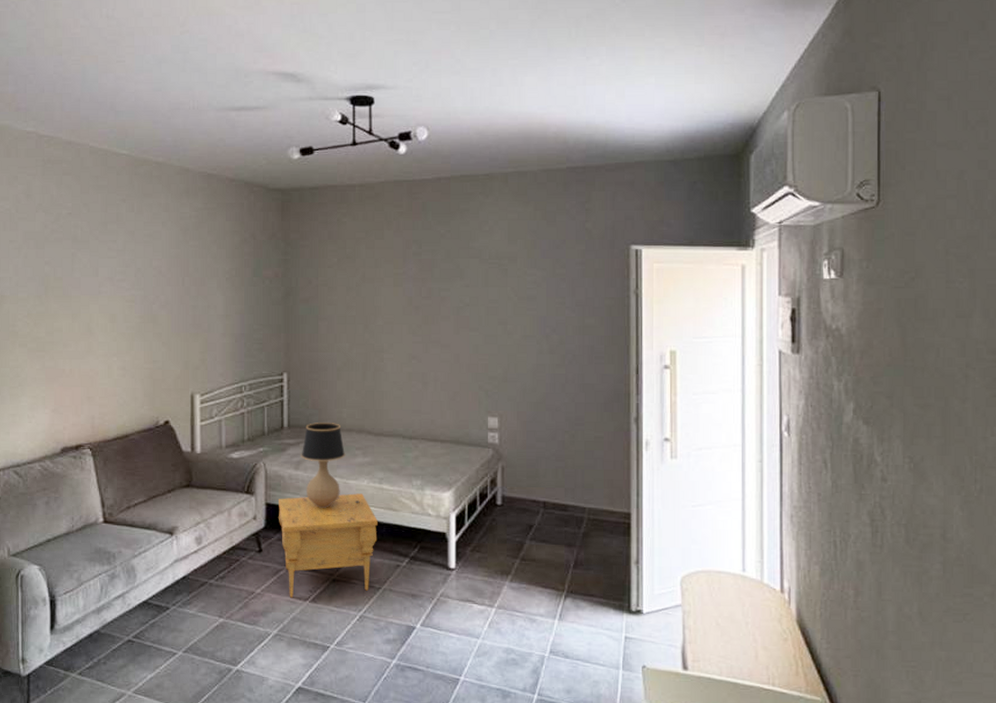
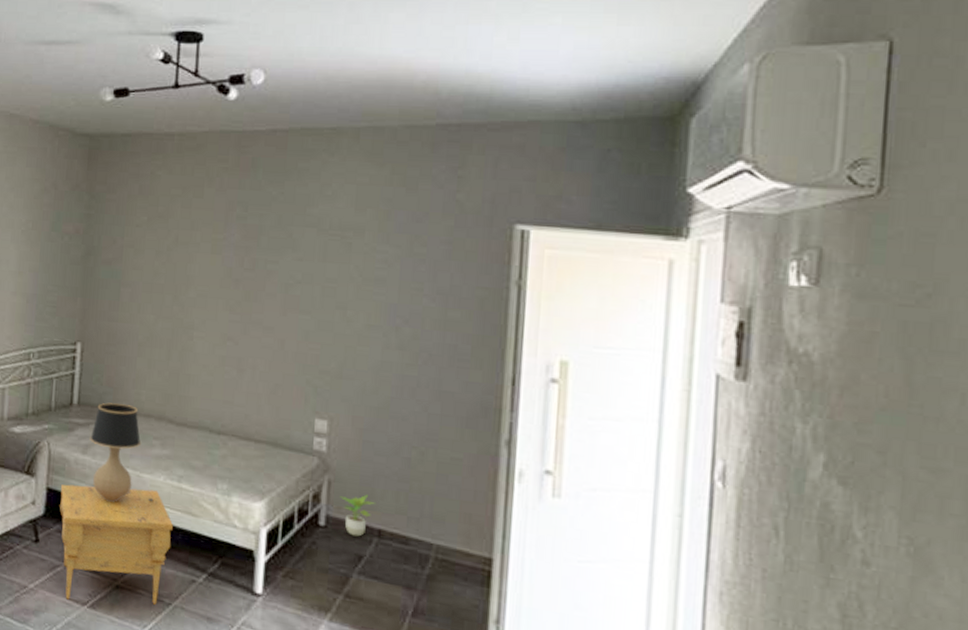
potted plant: none [512,474,539,510] -> present [340,494,375,537]

